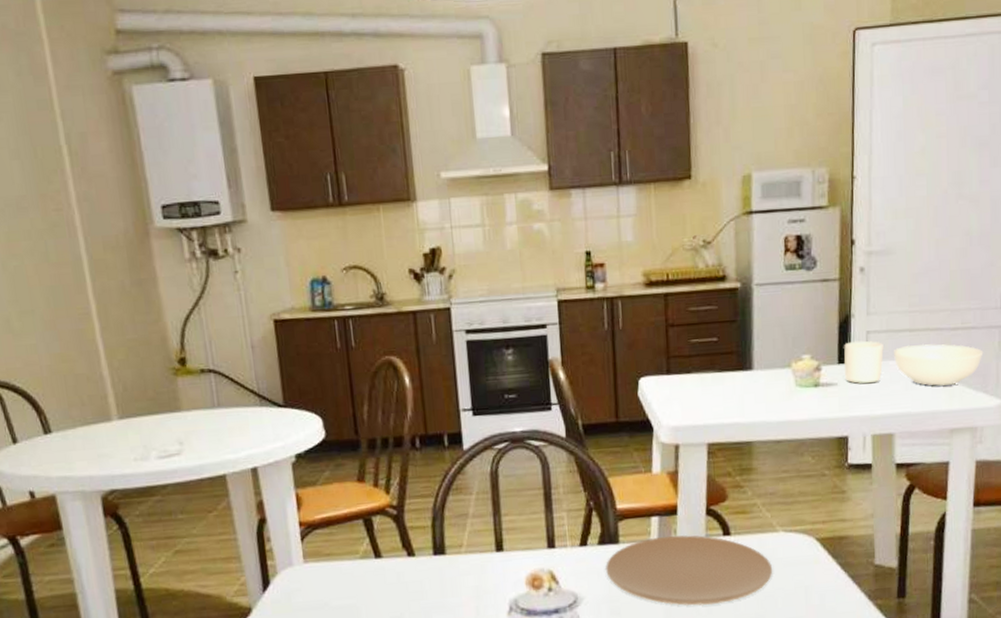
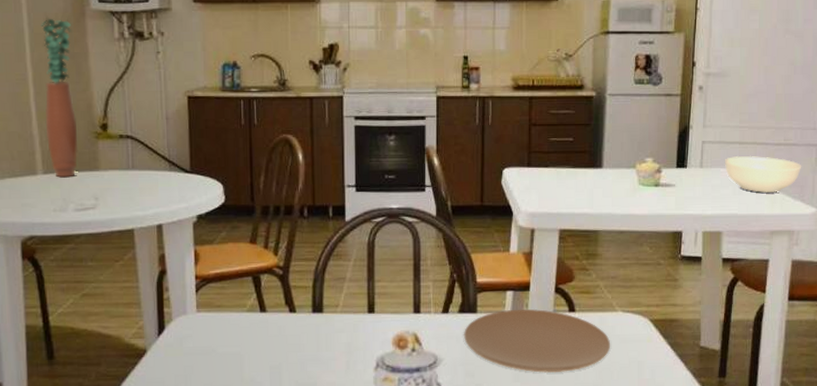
vase: none [100,234,156,423] -> present [41,12,78,178]
mug: present [844,340,884,383] -> none [681,149,716,186]

